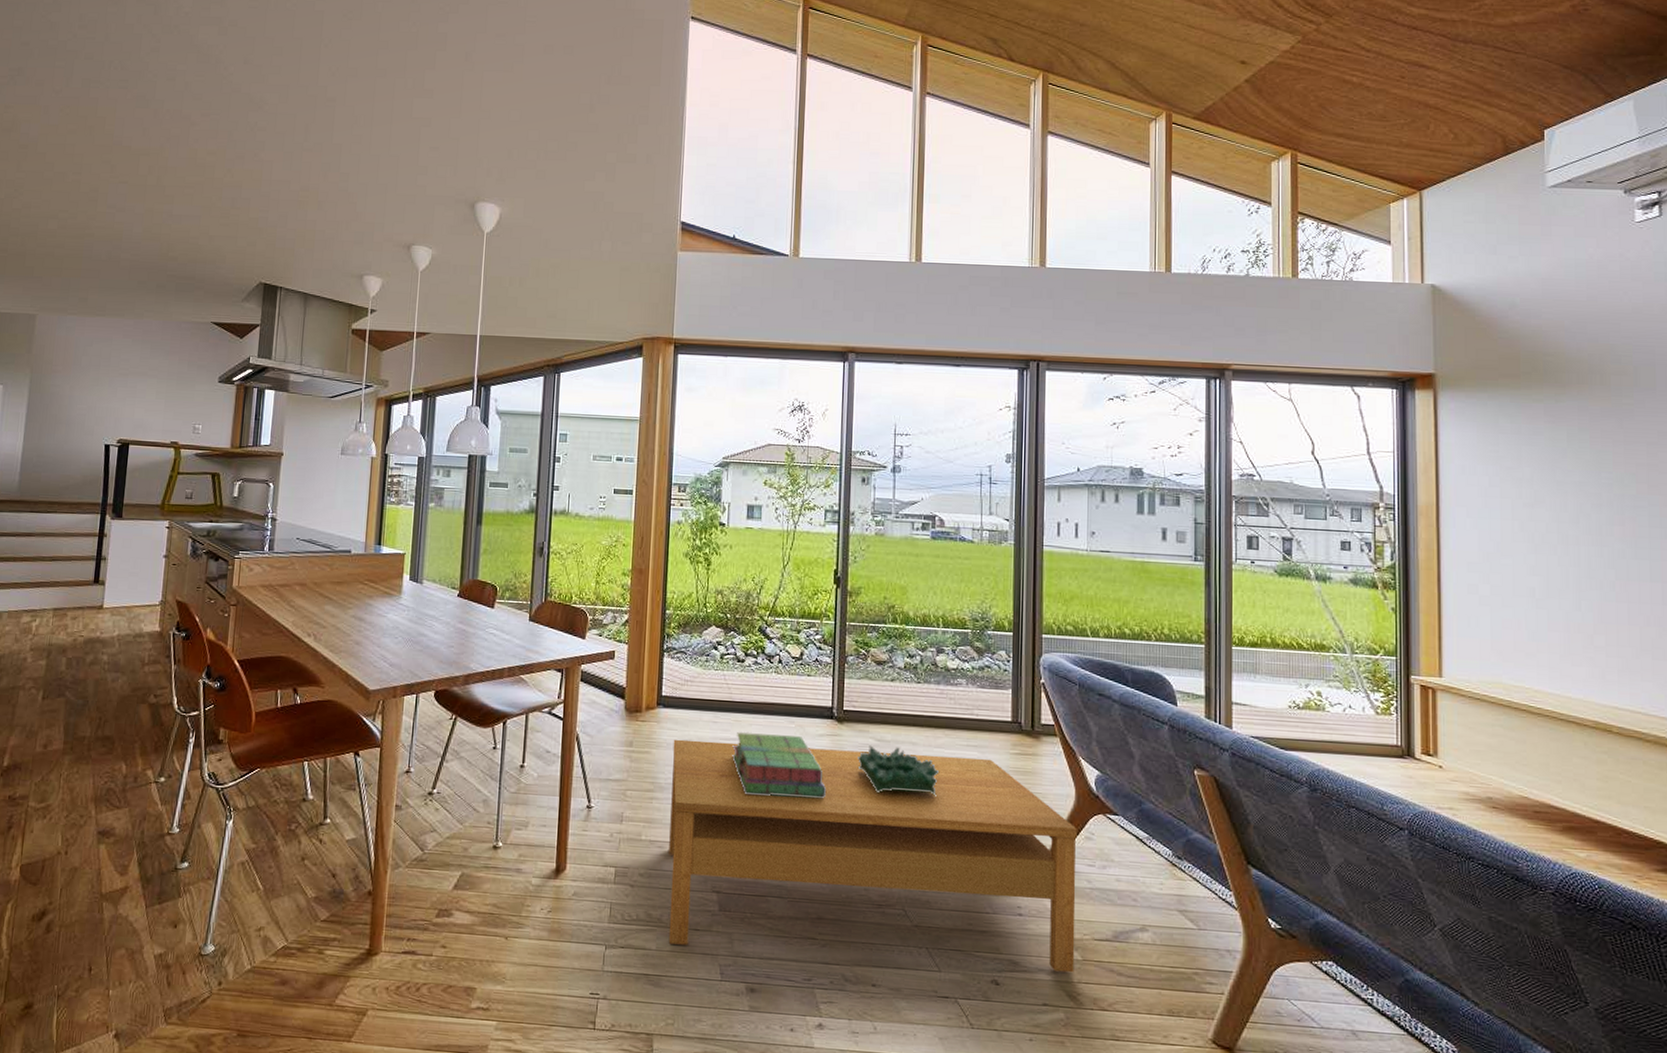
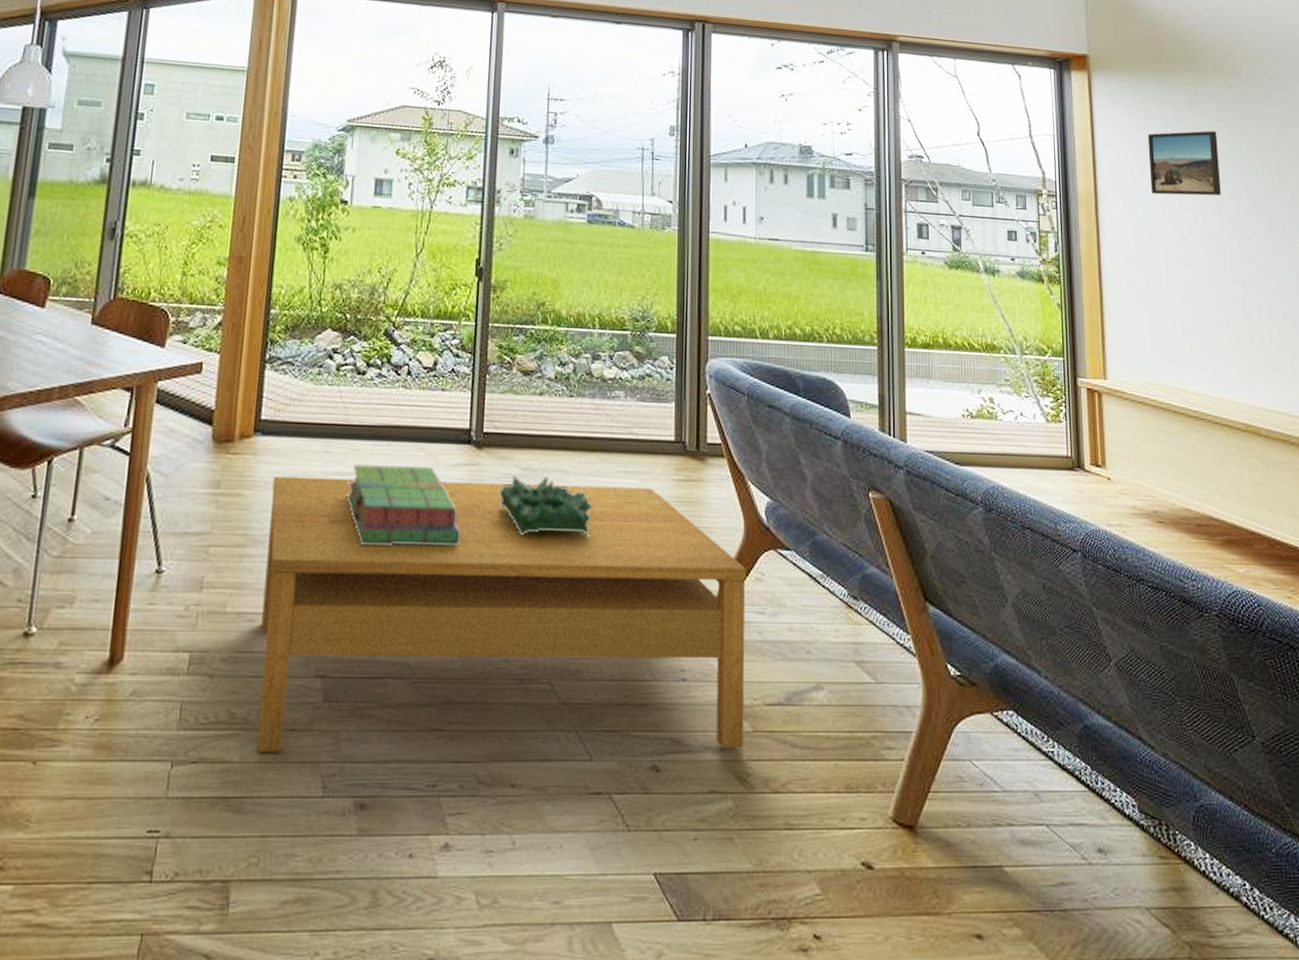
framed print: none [1498,442,1579,506] -> present [1147,130,1221,196]

